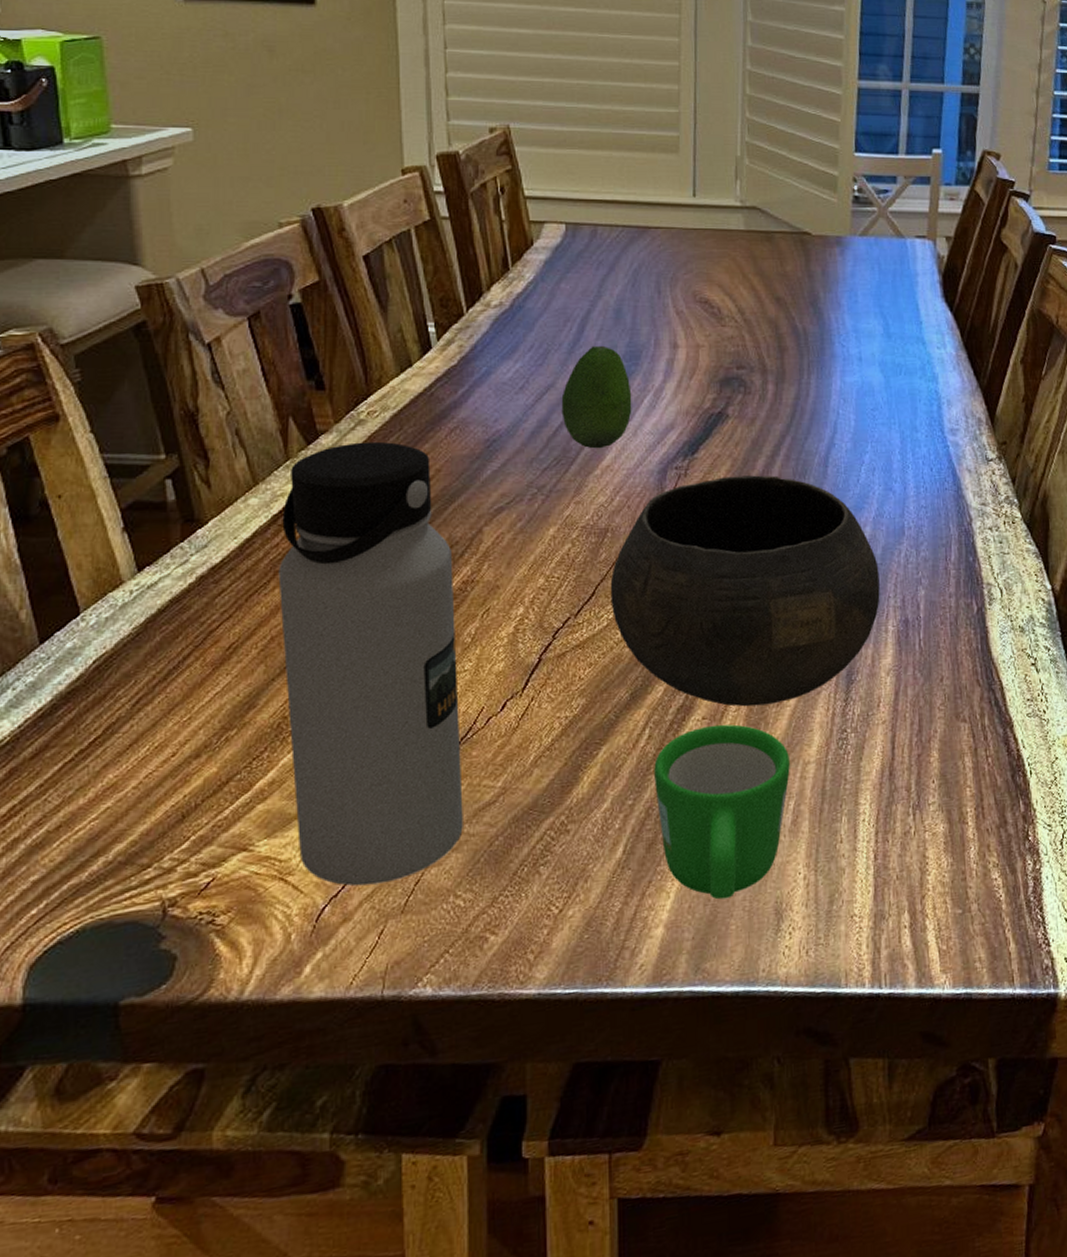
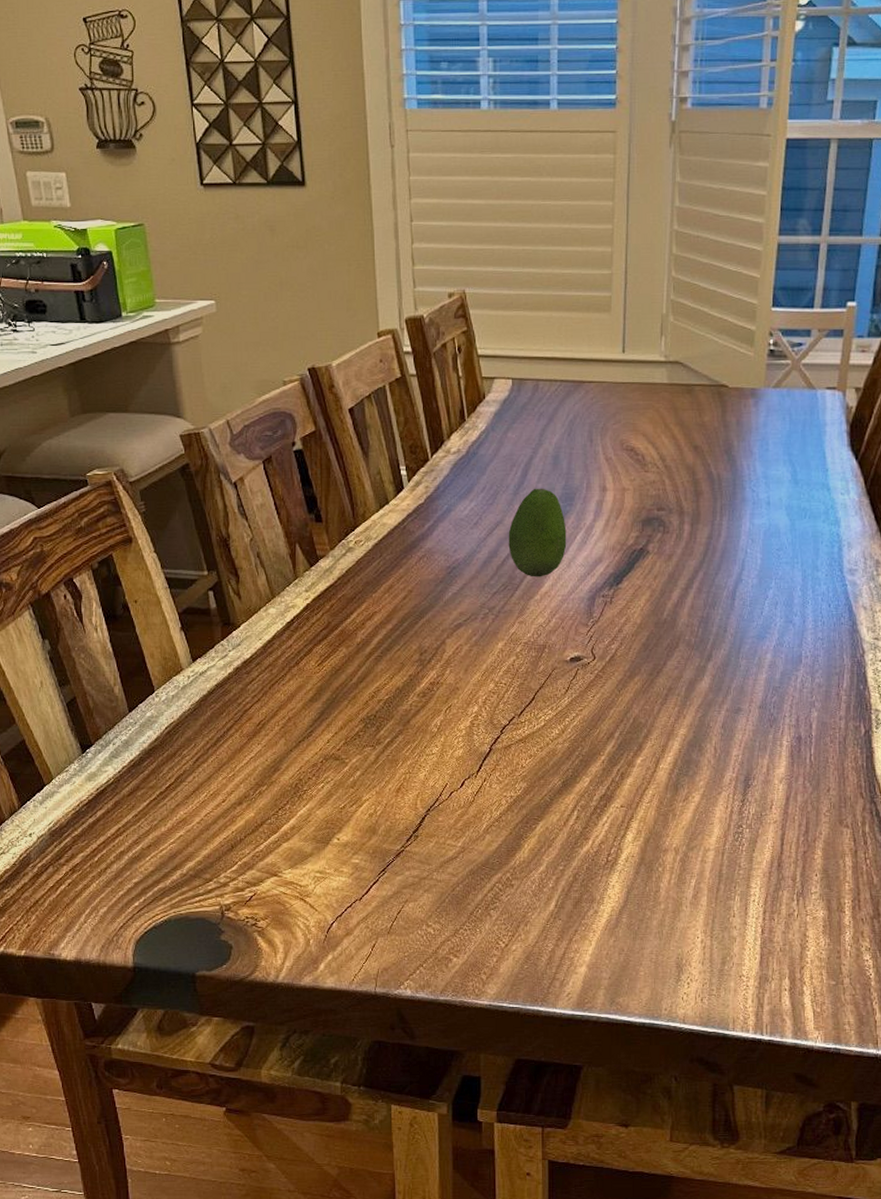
water bottle: present [278,441,463,886] -> none [292,566,433,910]
bowl: present [610,475,880,707] -> none [547,605,777,800]
mug: present [654,724,790,900] -> none [581,813,693,951]

